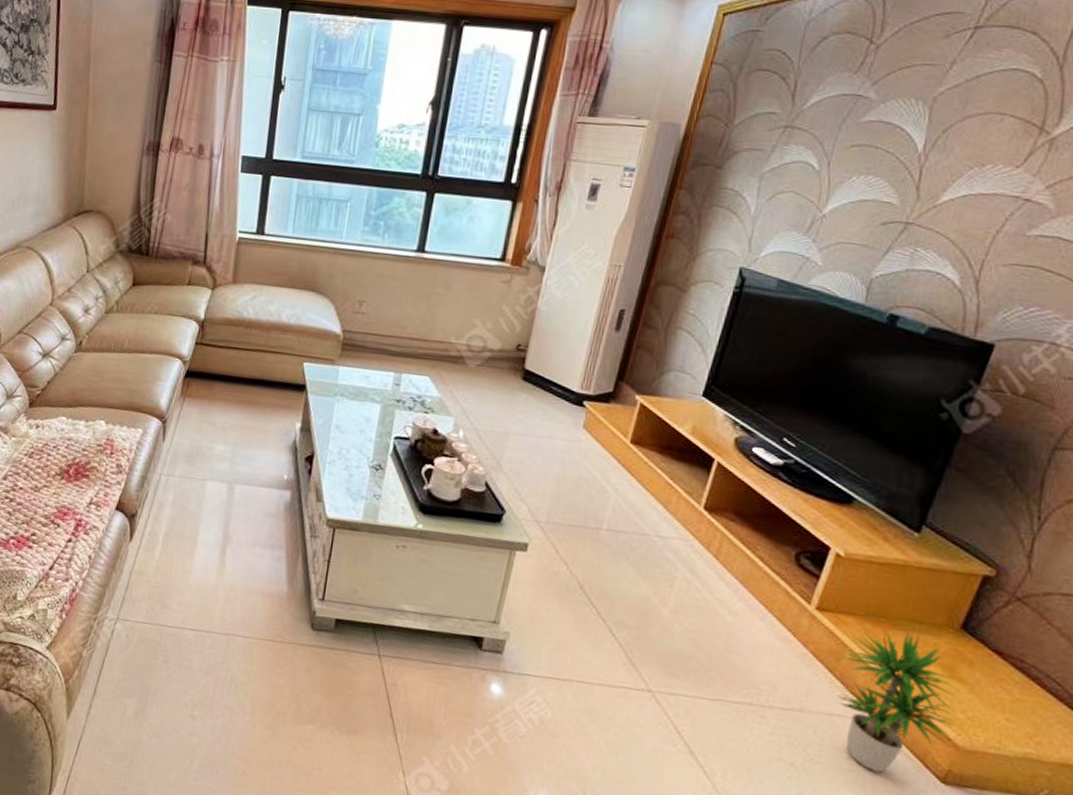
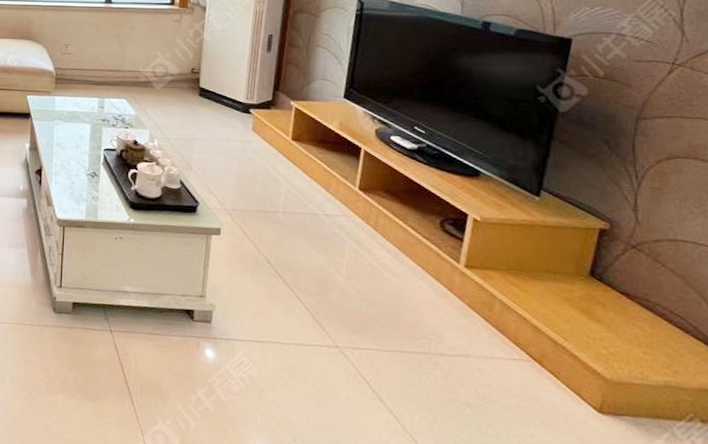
potted plant: present [837,628,963,773] -> none [491,280,604,407]

